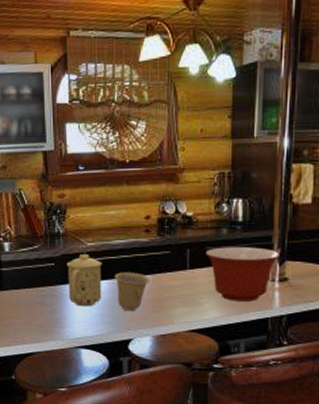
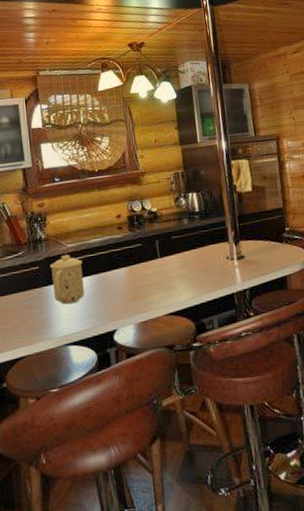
cup: present [114,272,150,312] -> none [94,266,127,304]
mixing bowl: present [205,247,281,302] -> none [172,232,235,282]

